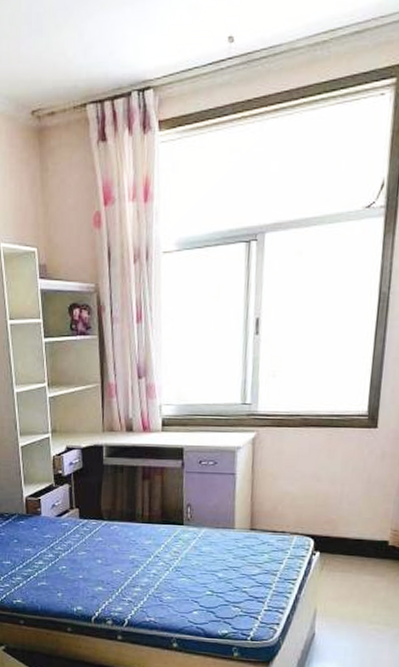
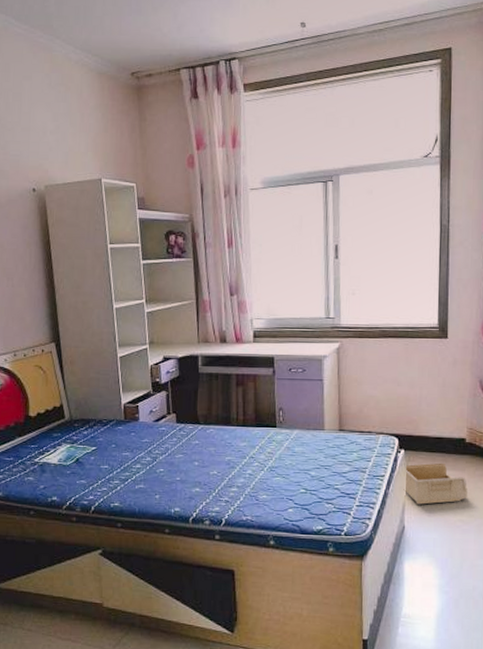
storage bin: none [316,567,387,611] -> present [403,463,468,505]

